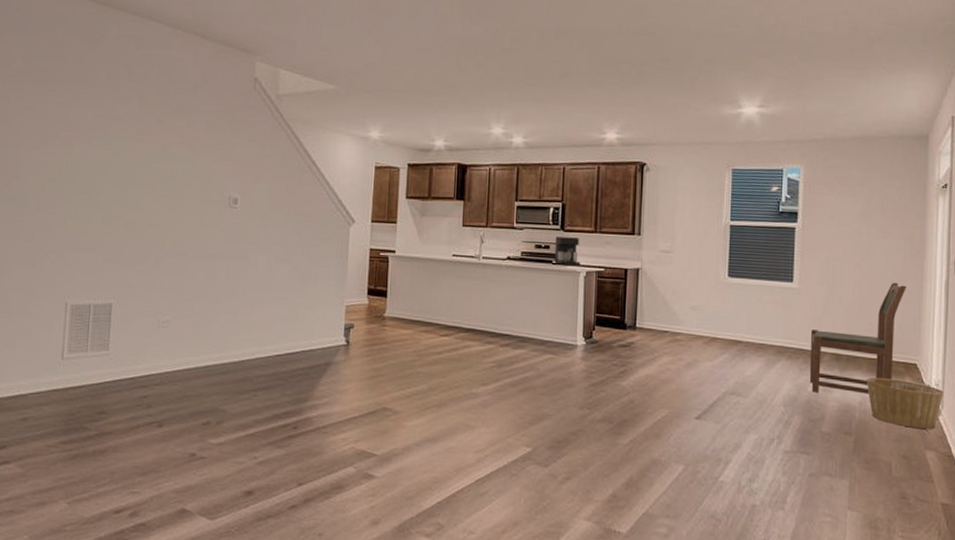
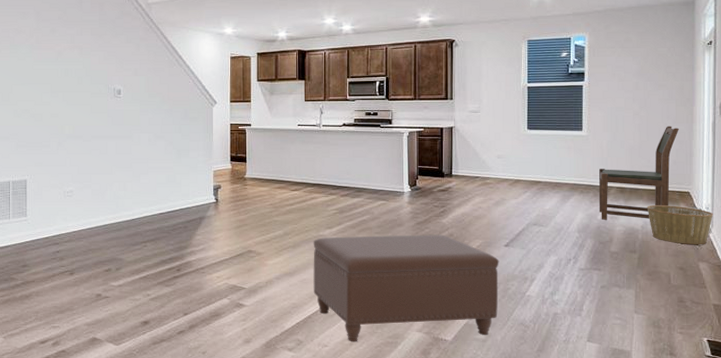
ottoman: none [460,396,689,530] -> present [313,234,499,342]
coffee maker: present [554,236,581,266] -> none [382,105,404,128]

